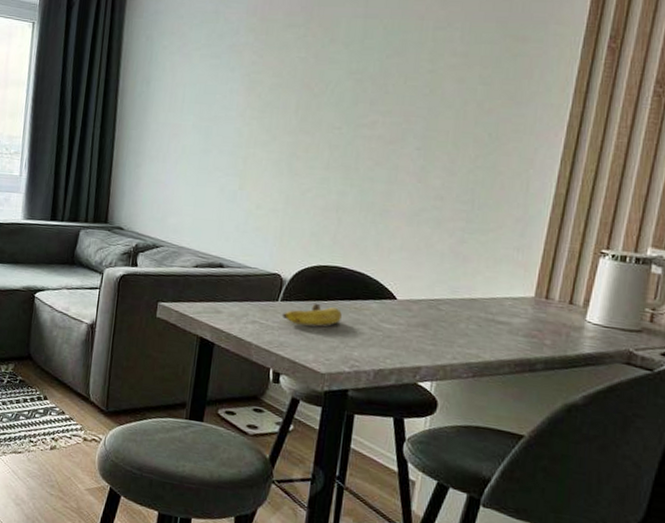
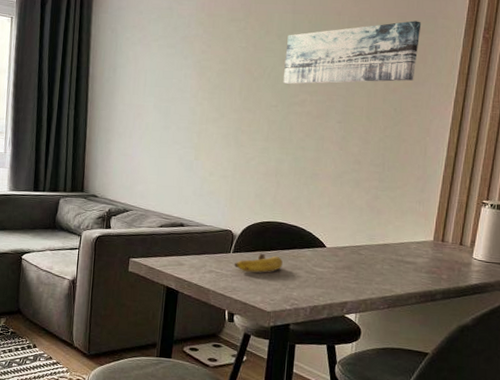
wall art: none [349,26,528,103] -> present [282,21,422,84]

